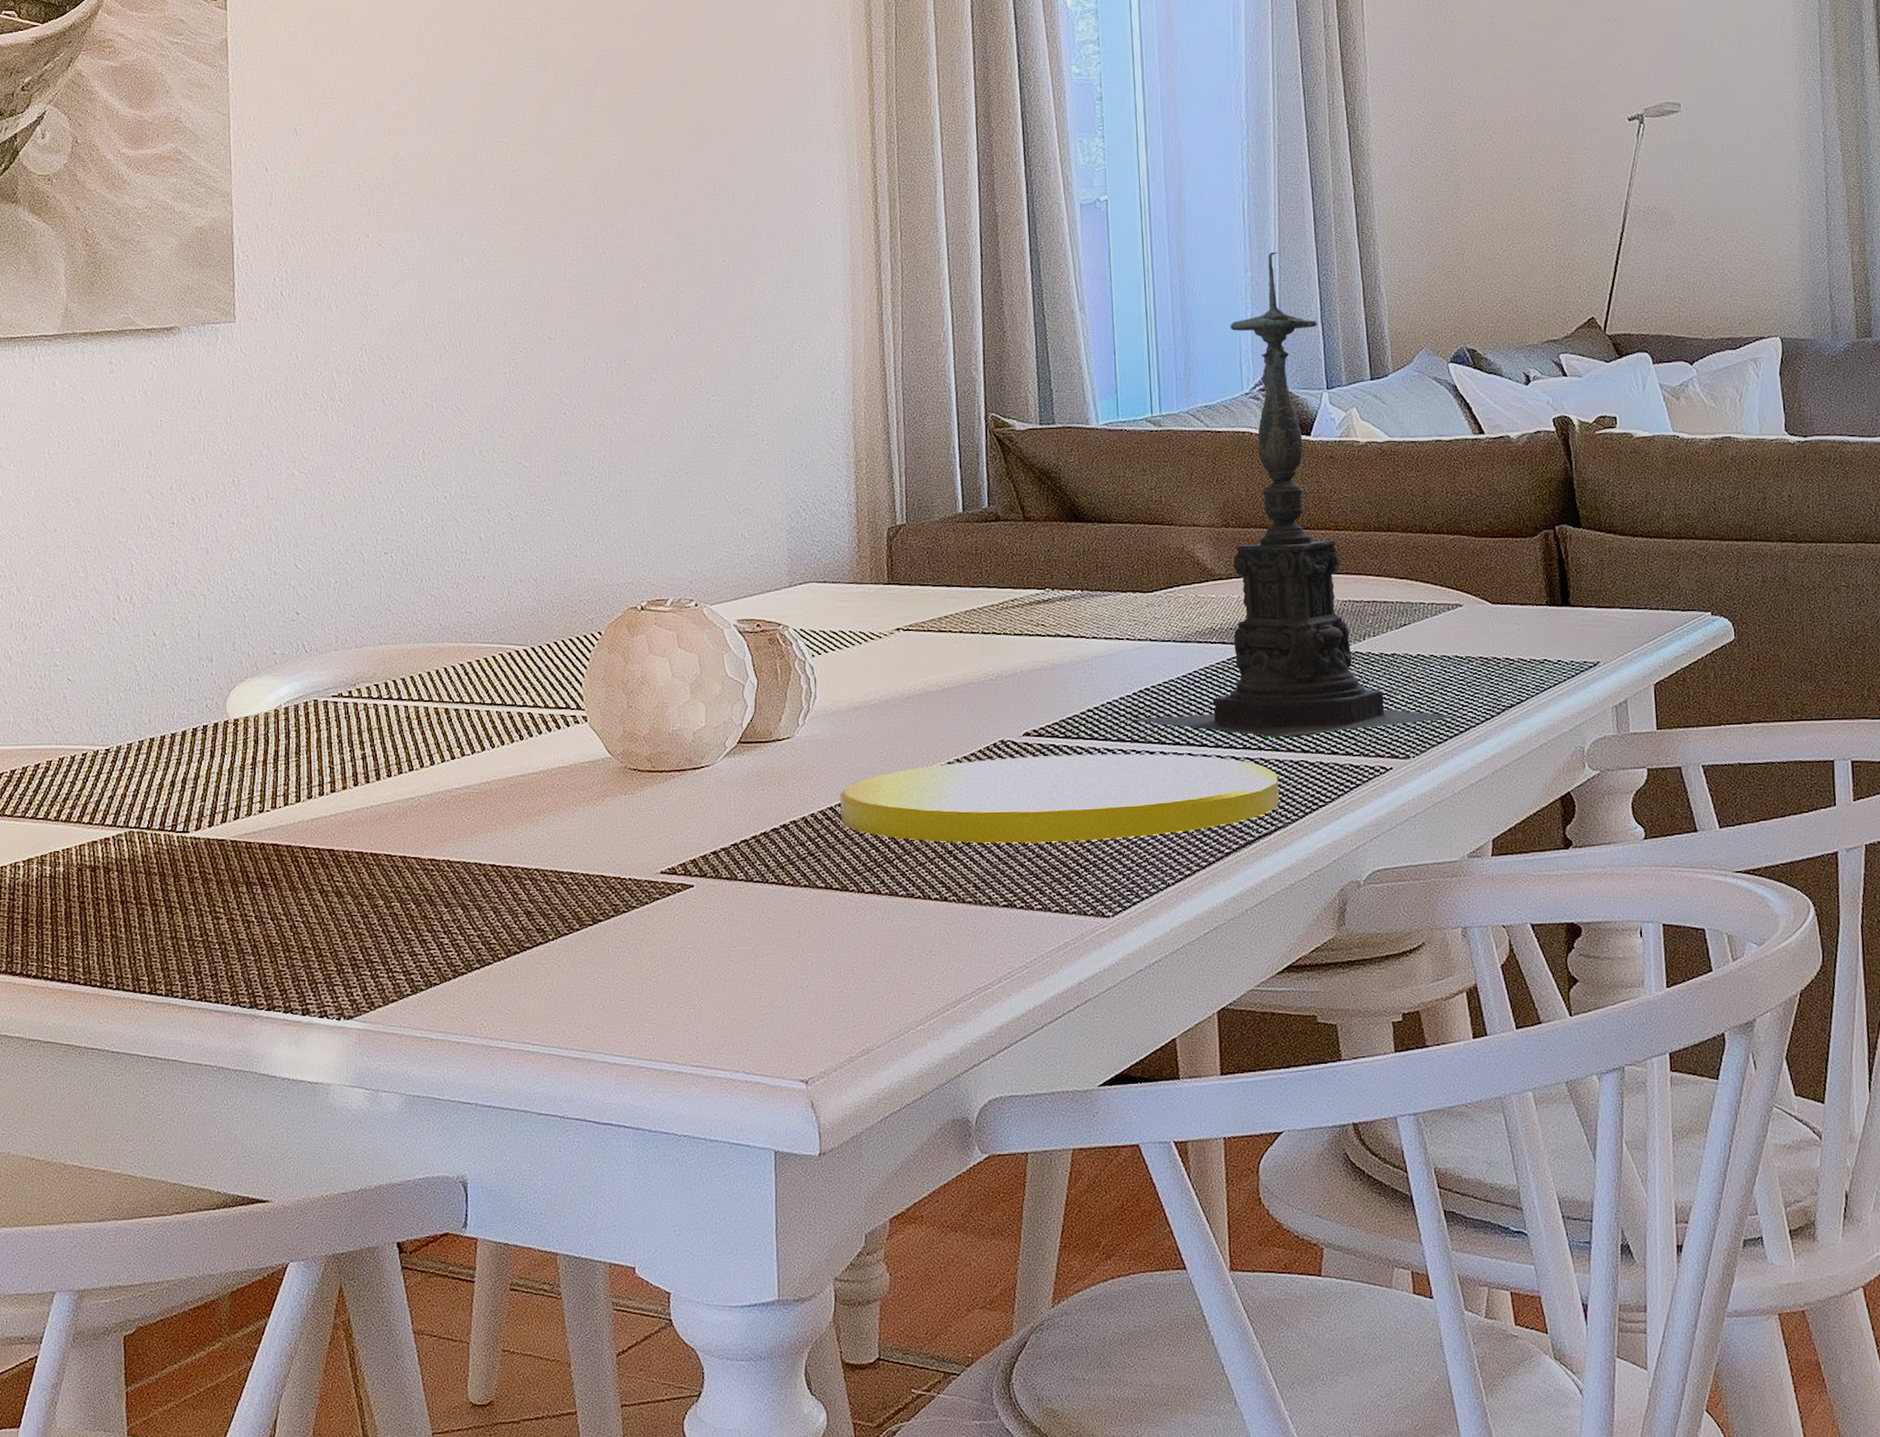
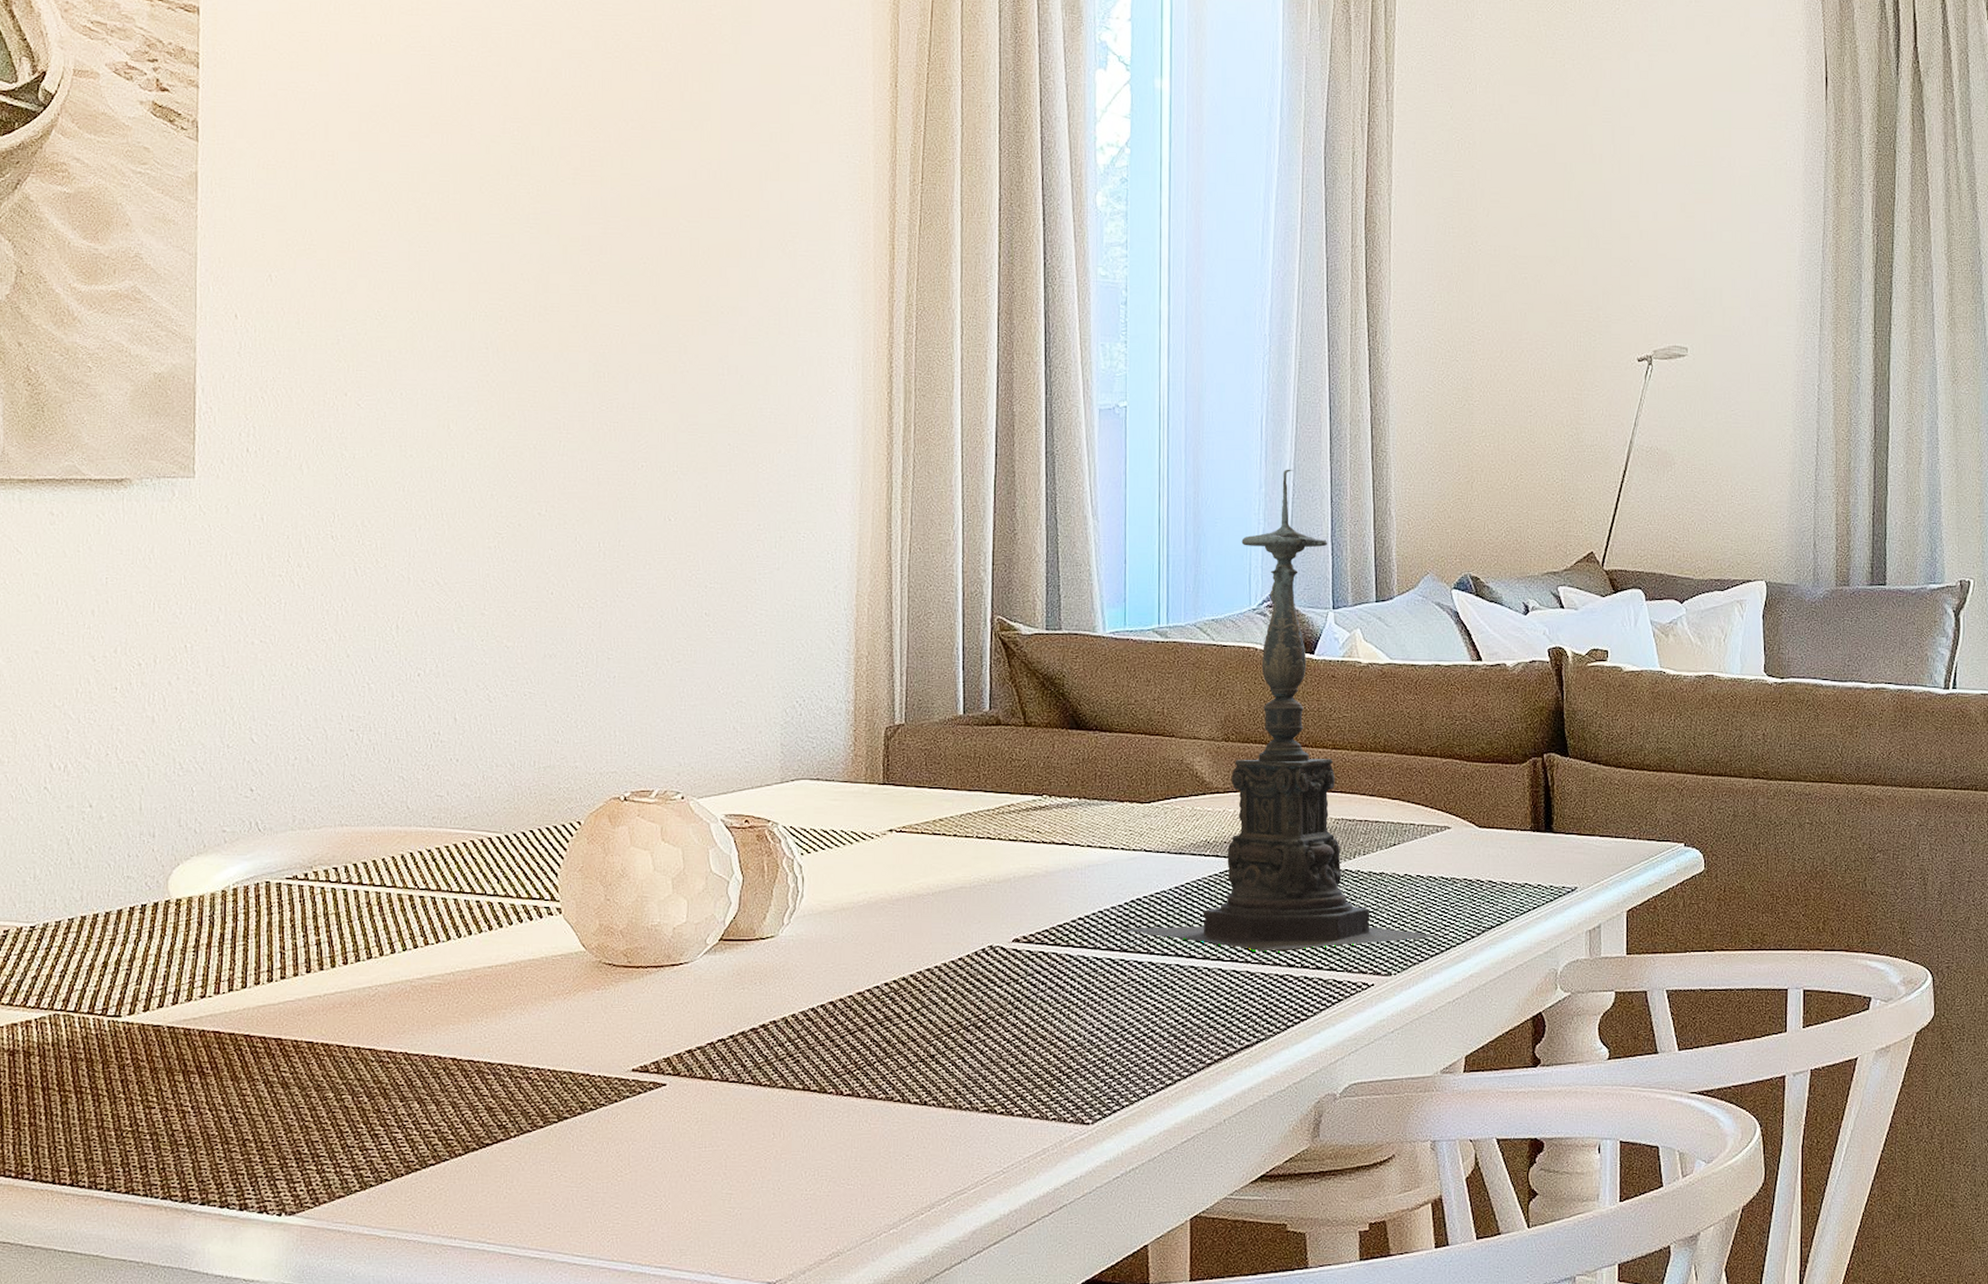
plate: present [840,753,1279,844] -> none [822,962,1263,1049]

